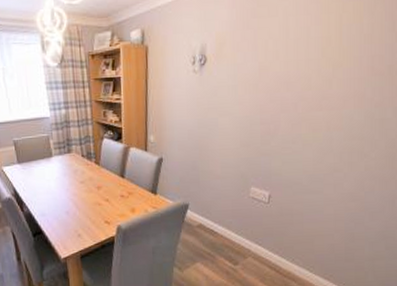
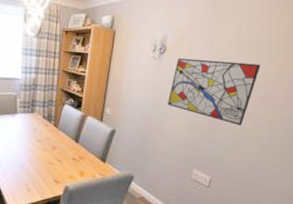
wall art: none [215,61,312,133] -> present [168,58,261,125]

